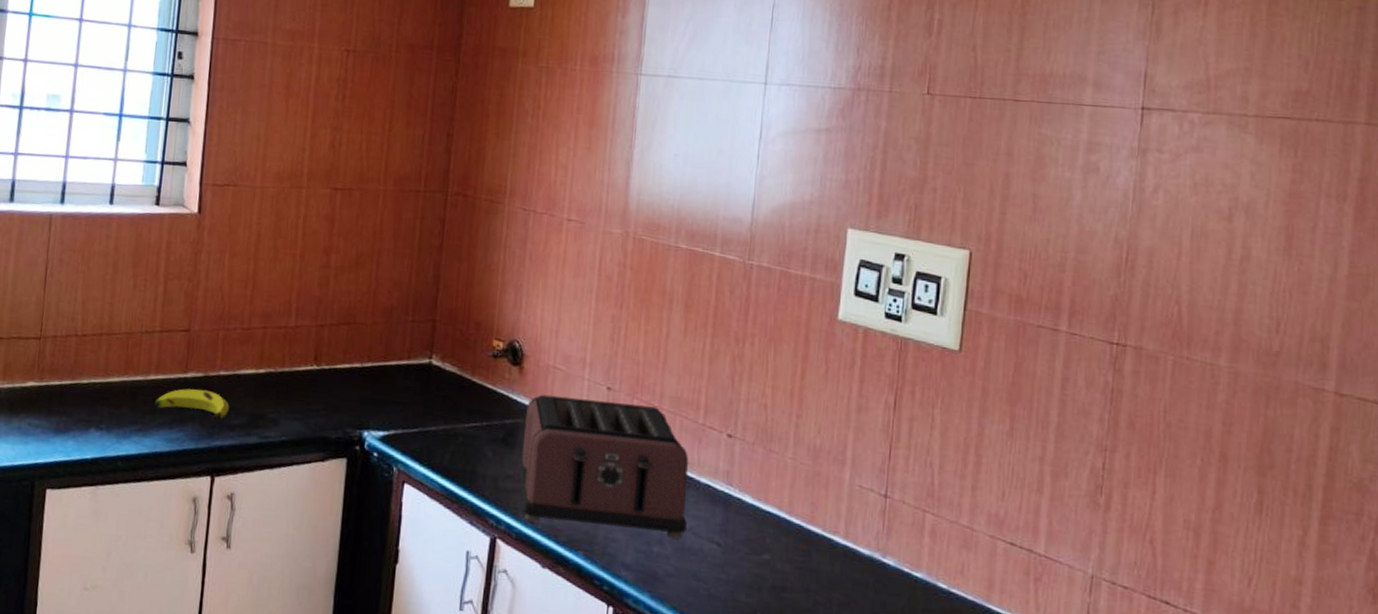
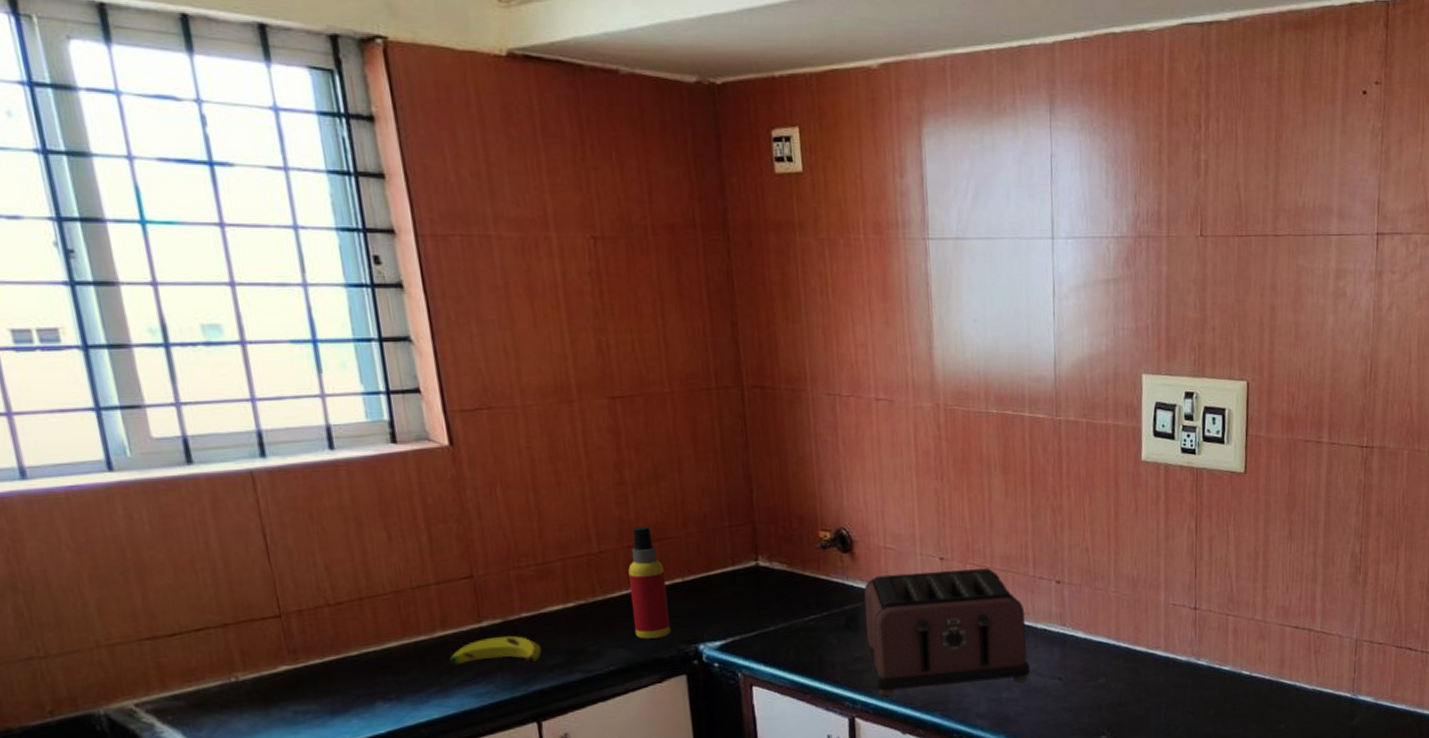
spray bottle: none [311,308,348,418] -> present [628,525,671,639]

